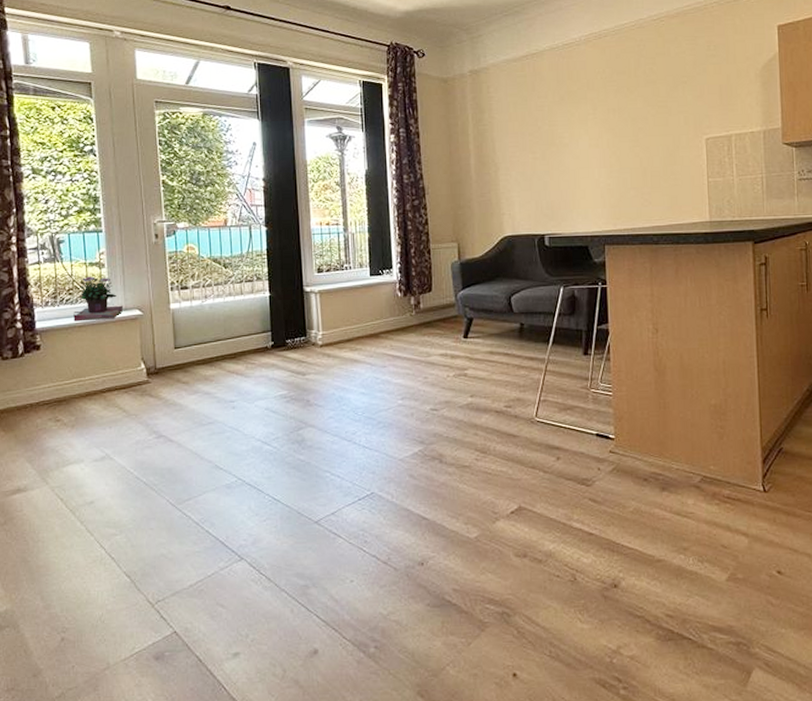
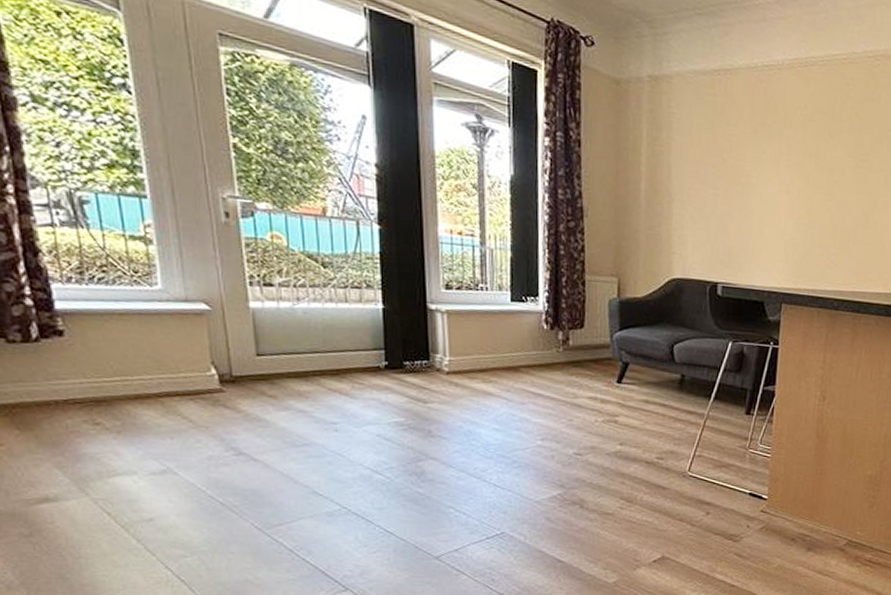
potted flower: present [73,276,124,322] -> none [110,252,184,311]

